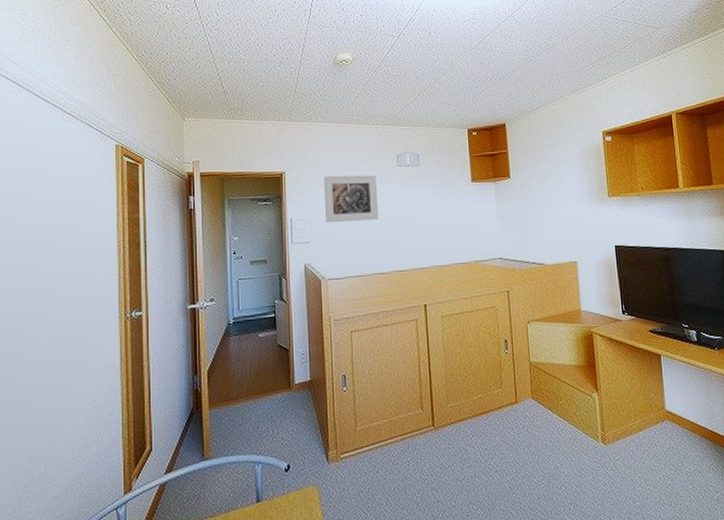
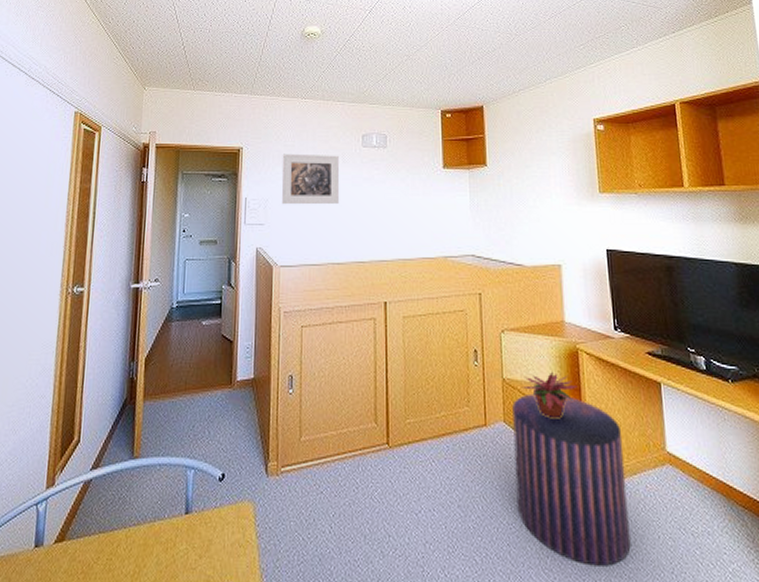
stool: none [538,372,638,507] -> present [512,393,631,566]
potted plant: none [547,353,593,391] -> present [522,372,577,417]

